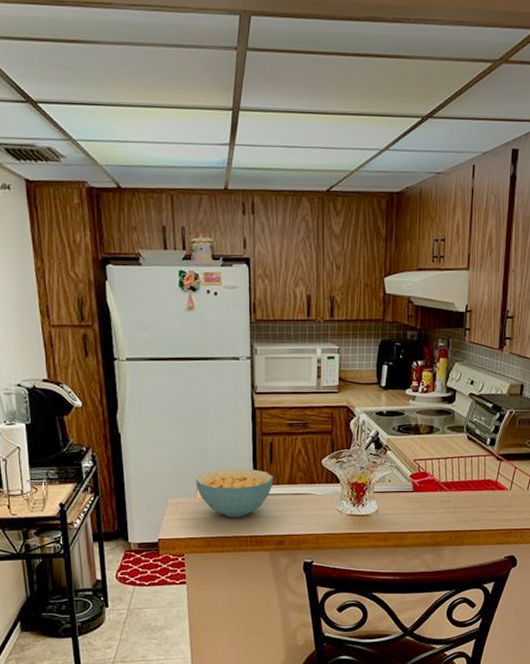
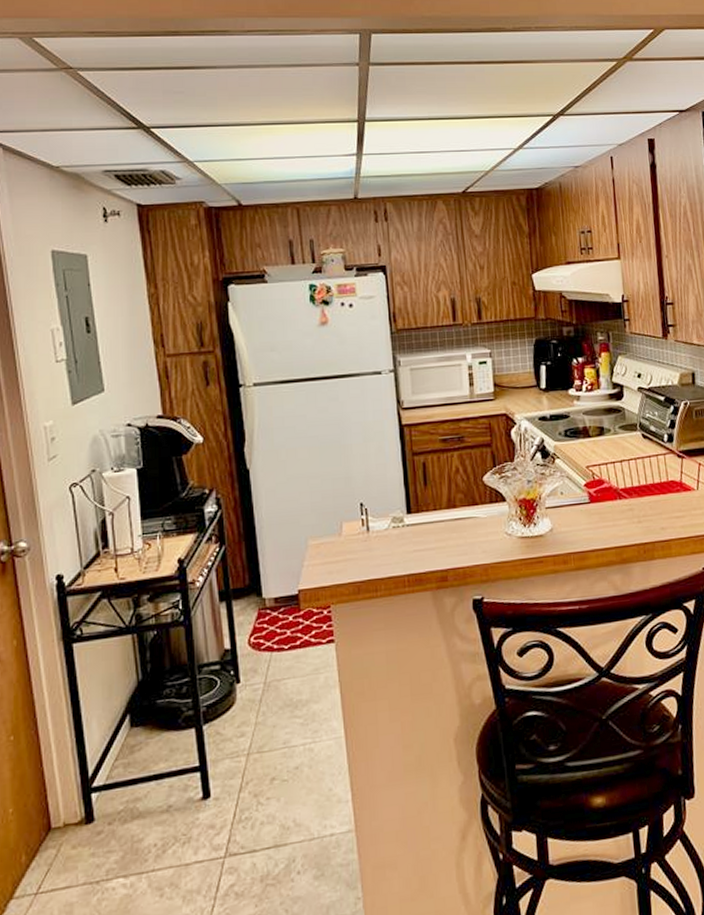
cereal bowl: present [195,469,273,518] -> none [339,495,430,556]

